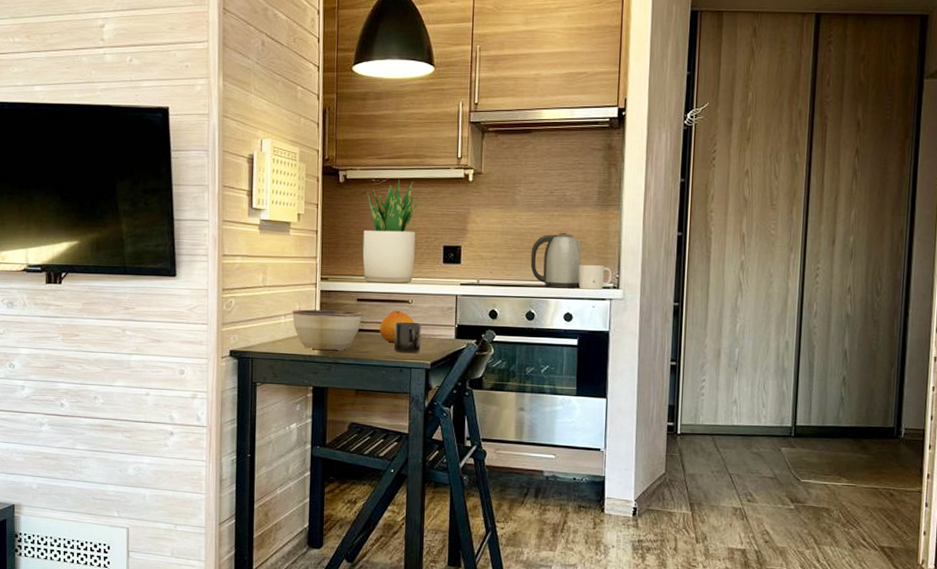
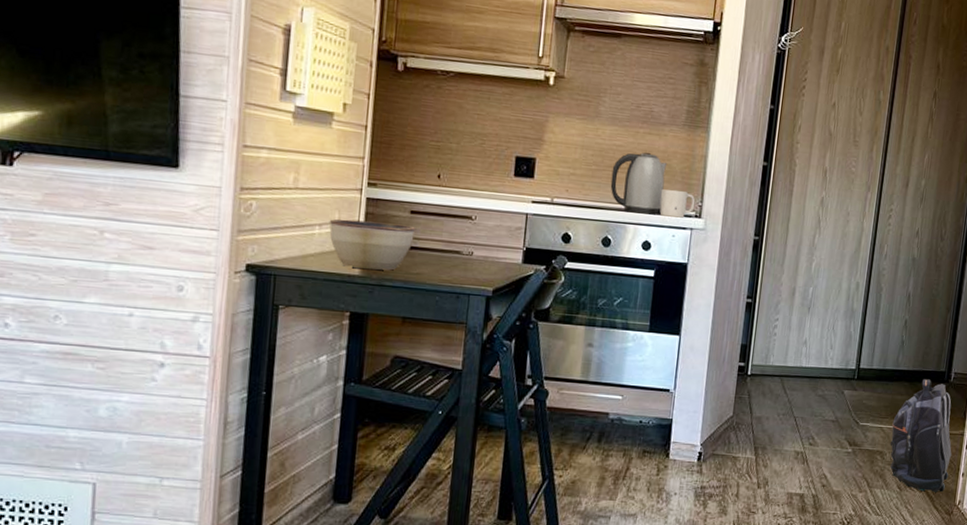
planter: present [362,180,418,284] -> none [420,75,490,197]
fruit: present [380,310,414,343] -> none [435,227,477,265]
mug: present [393,322,422,353] -> none [450,241,485,278]
backpack: none [836,435,910,551] -> present [890,379,953,493]

